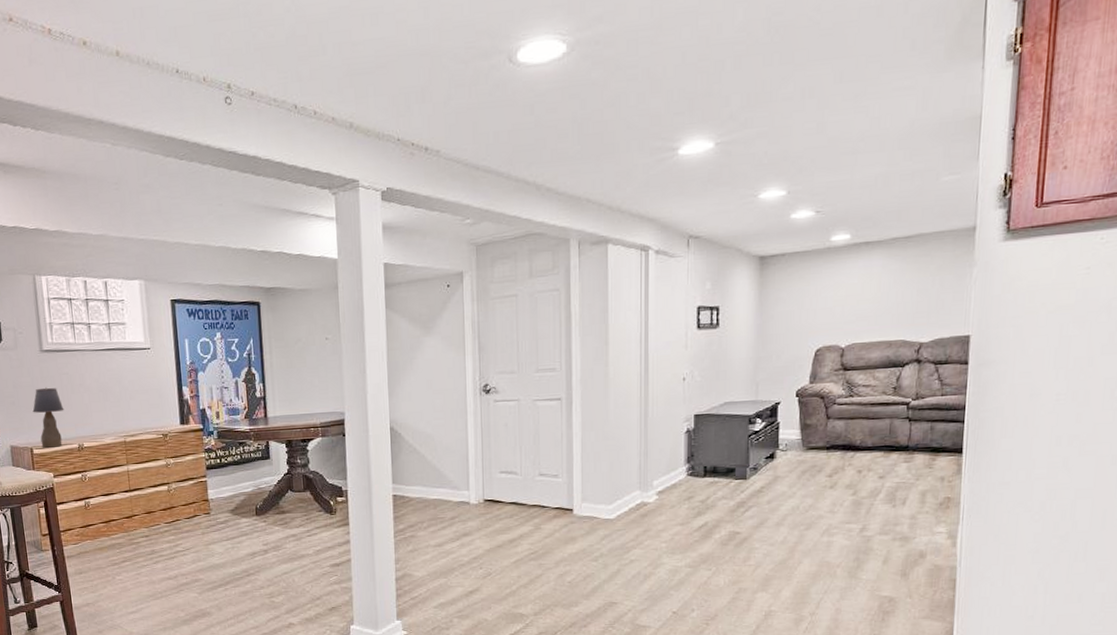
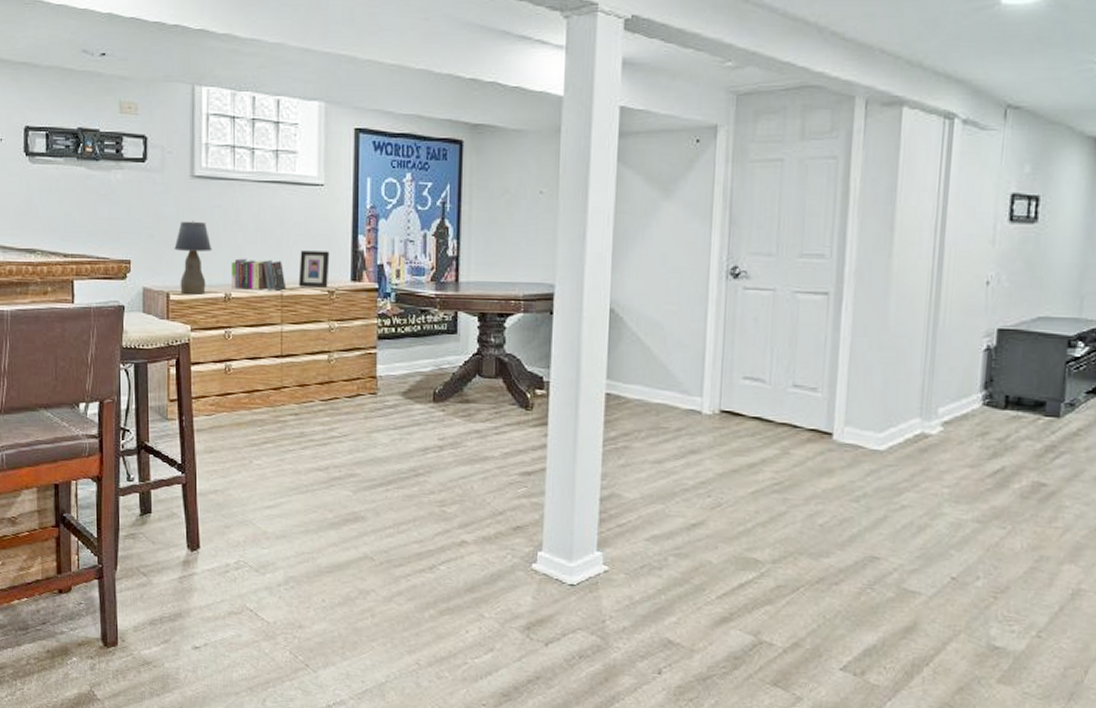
books: none [81,413,128,440] -> present [231,258,287,292]
picture frame: none [136,402,162,433] -> present [298,250,330,288]

